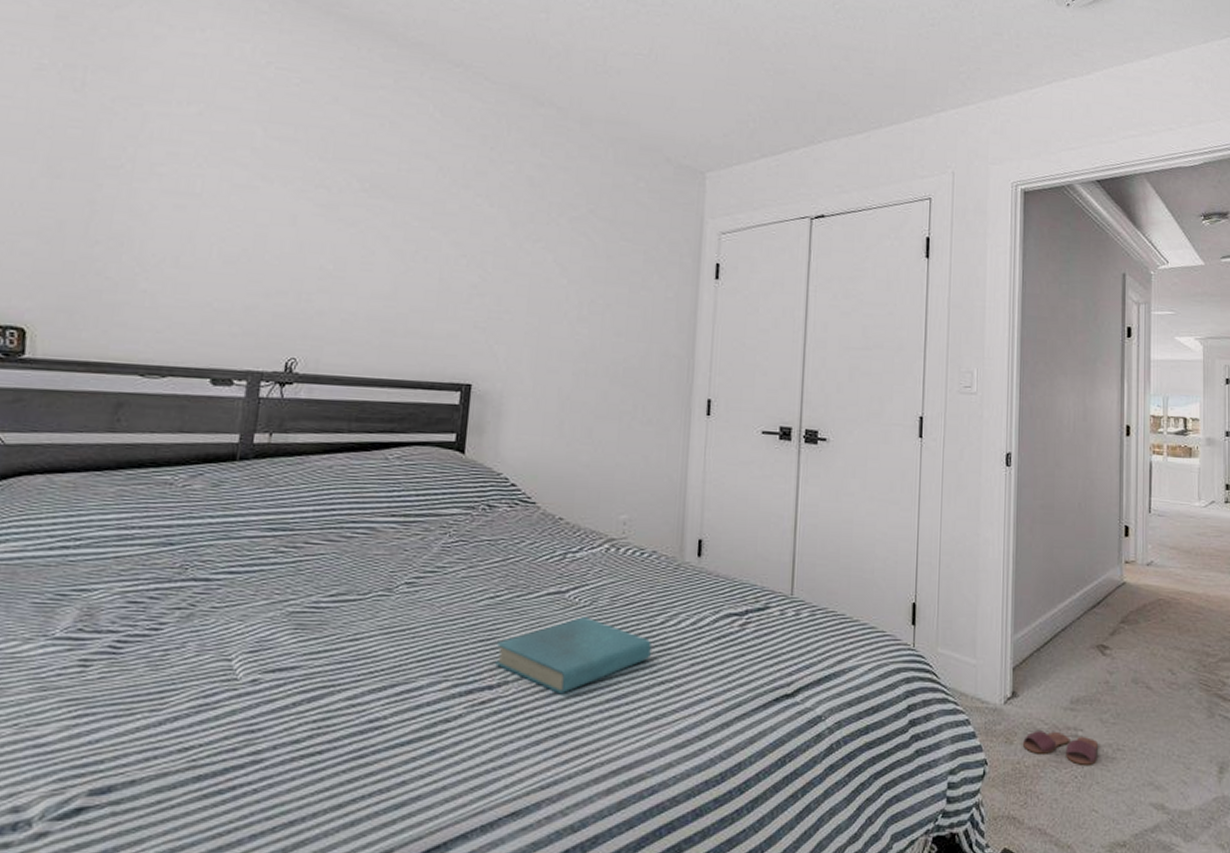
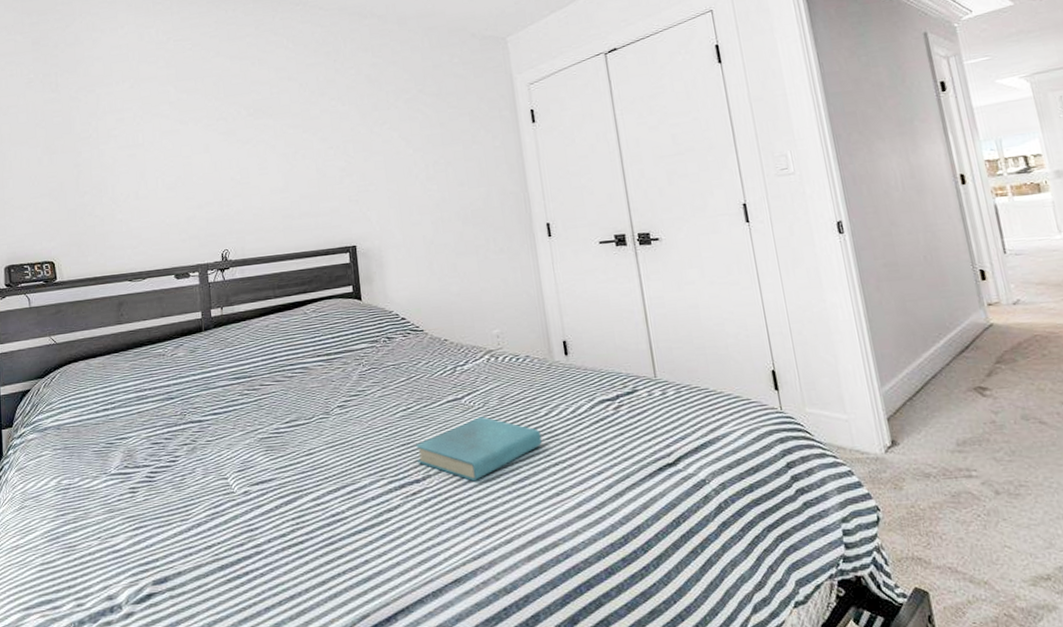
slippers: present [1022,731,1098,765] -> none [912,474,999,504]

